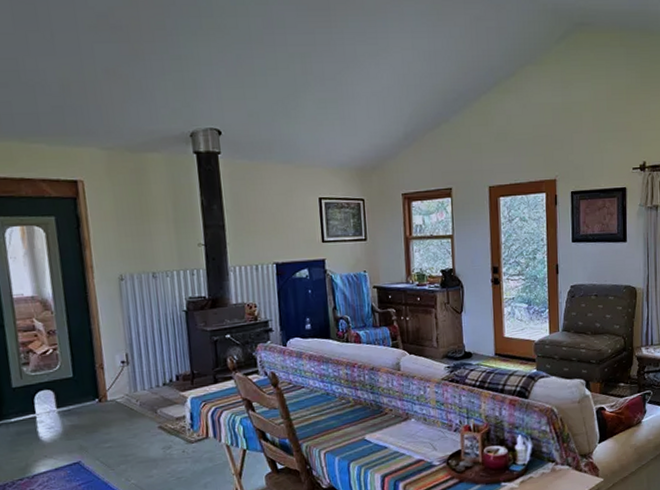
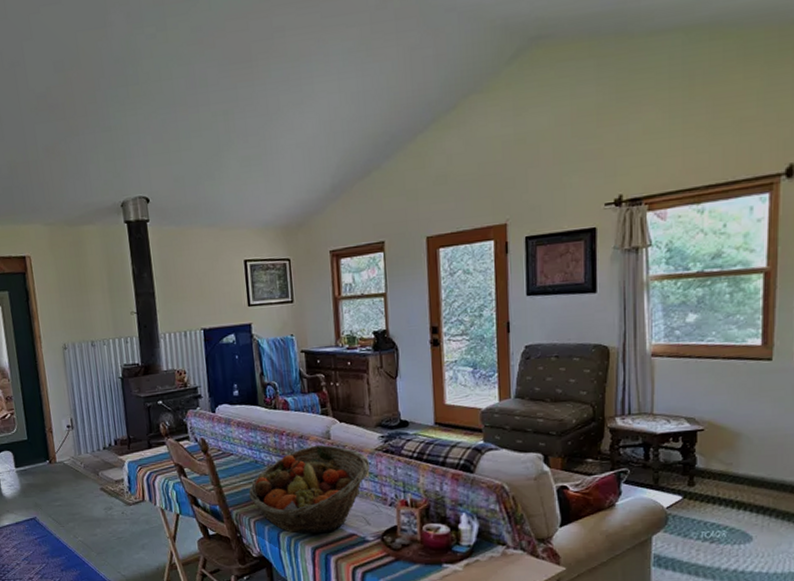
fruit basket: none [319,375,437,463] -> present [248,444,370,534]

